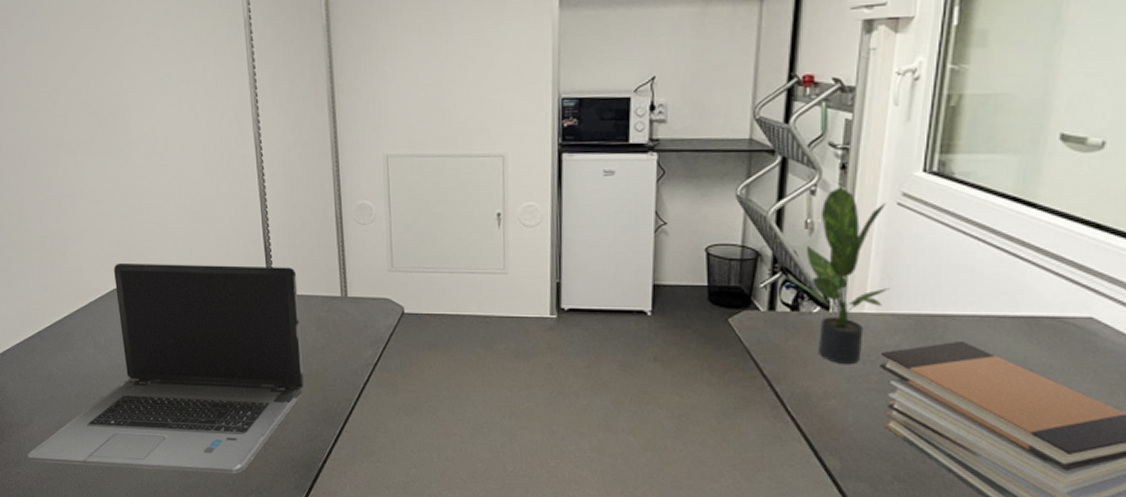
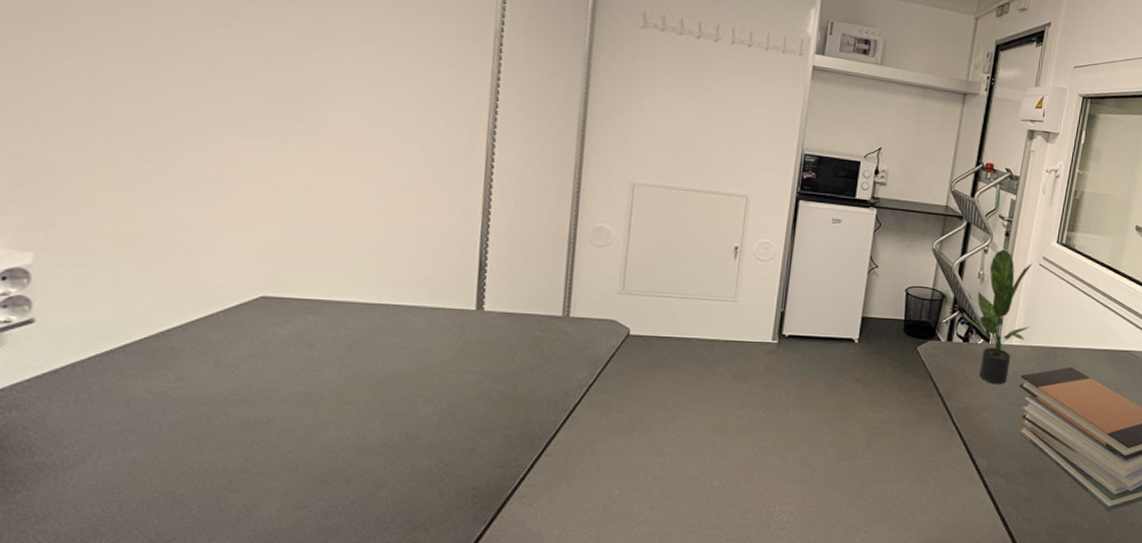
laptop computer: present [27,262,304,473] -> none [64,266,514,514]

